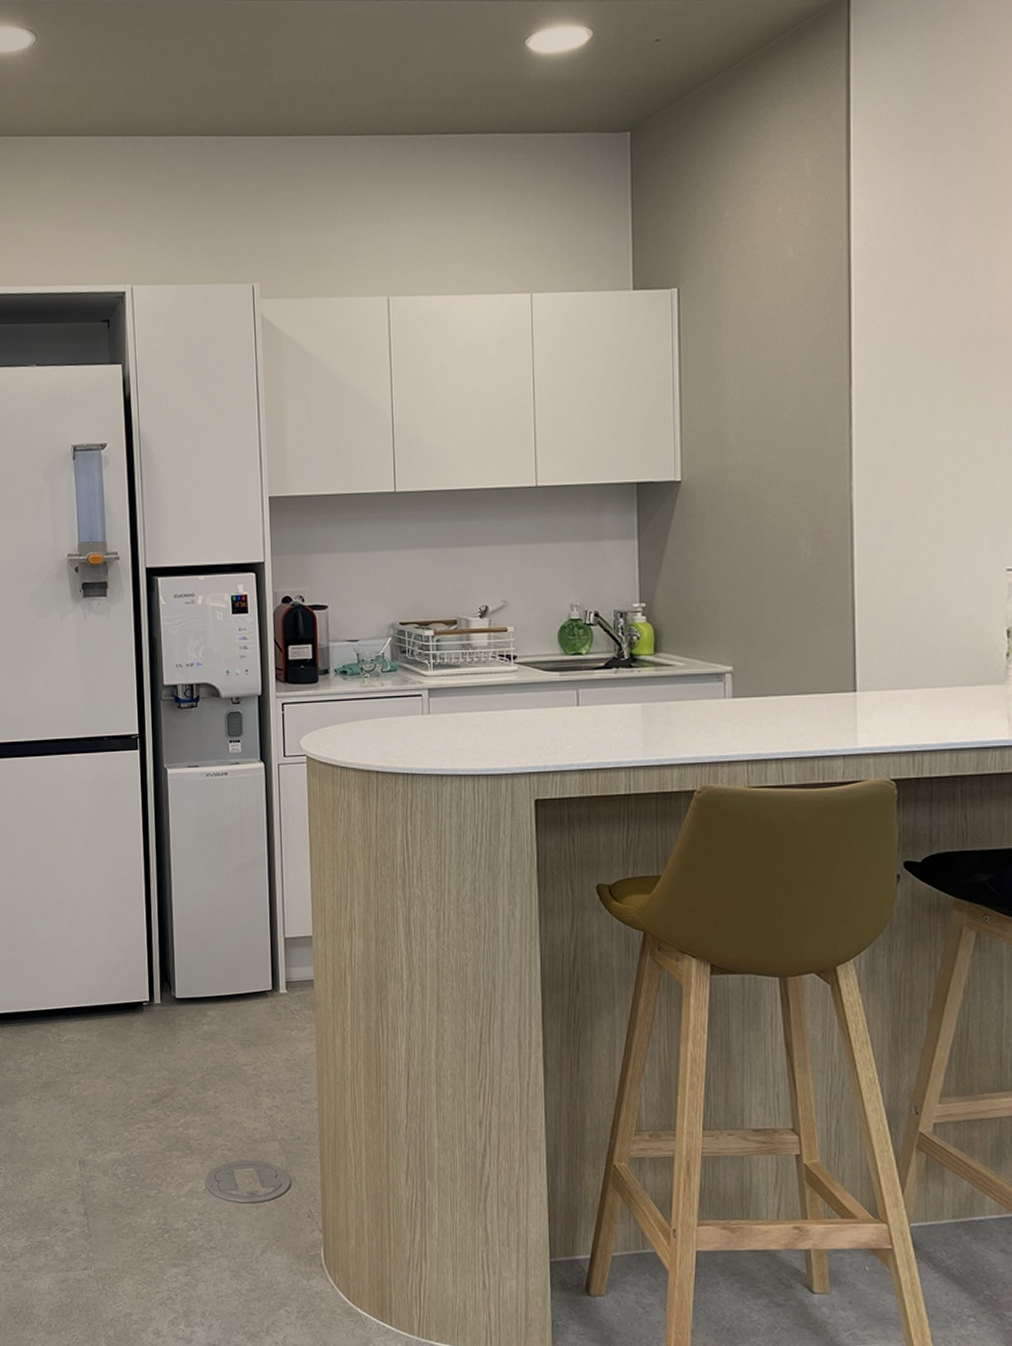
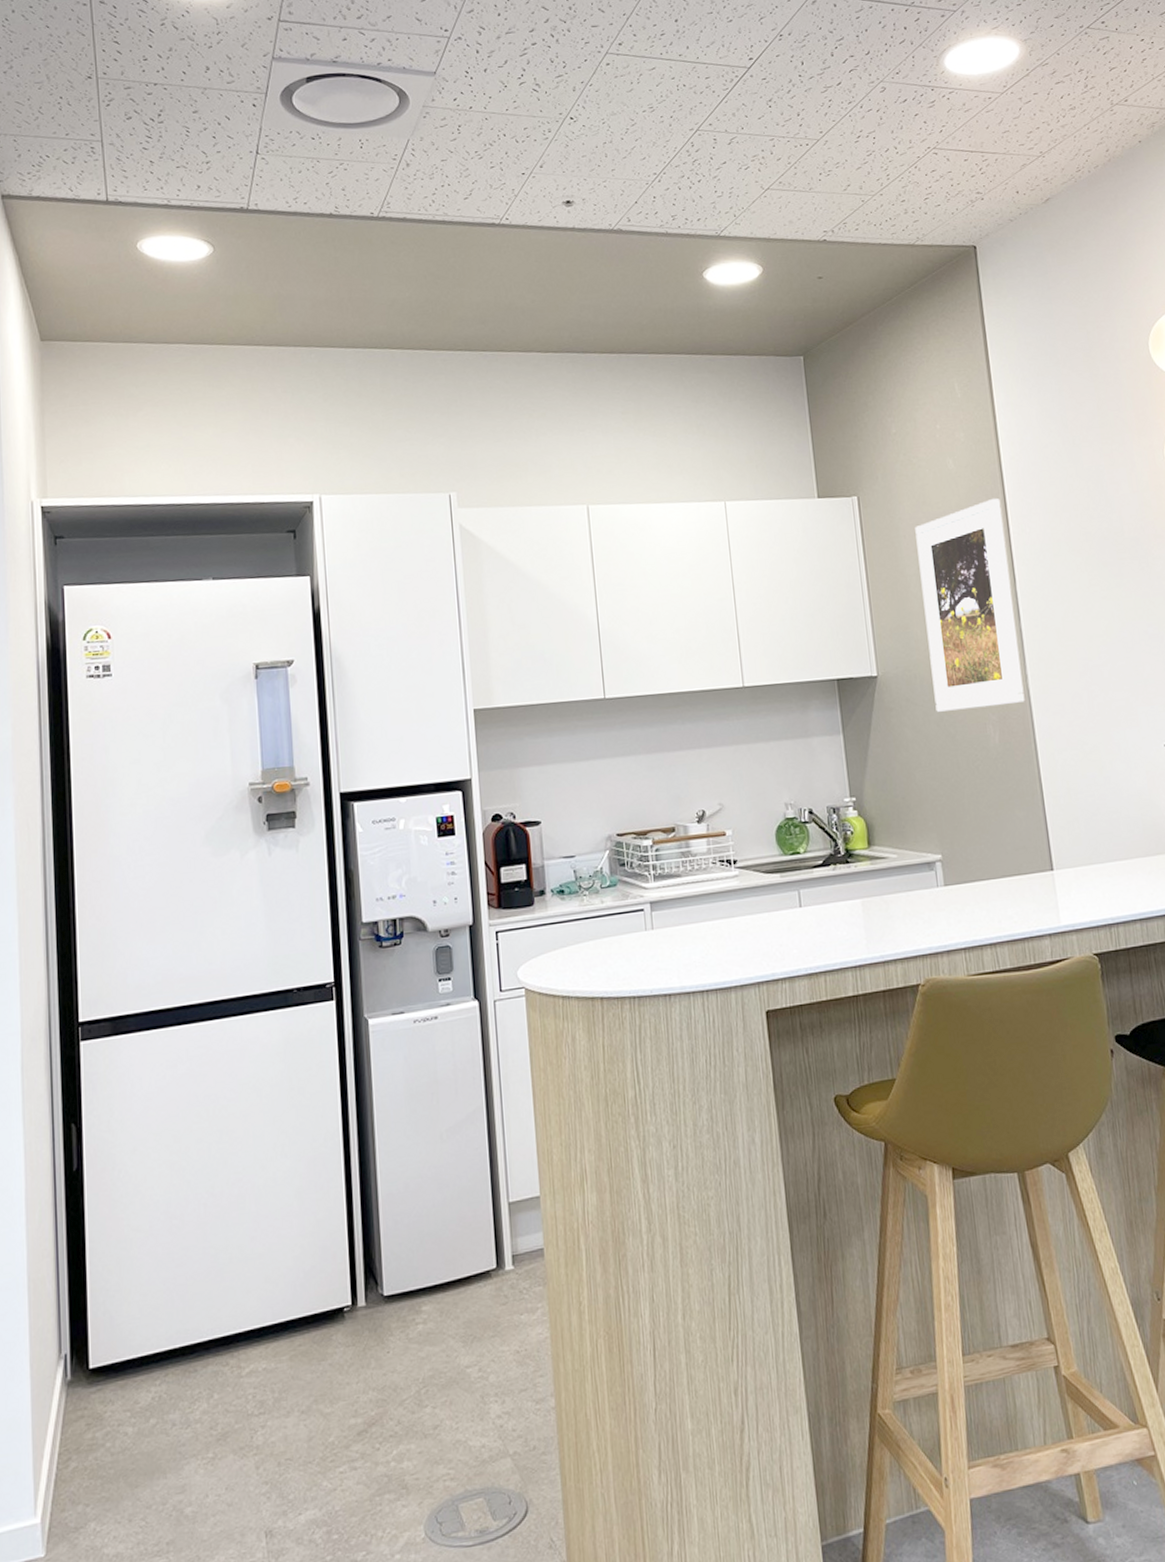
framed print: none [740,290,846,523] -> present [915,498,1025,713]

